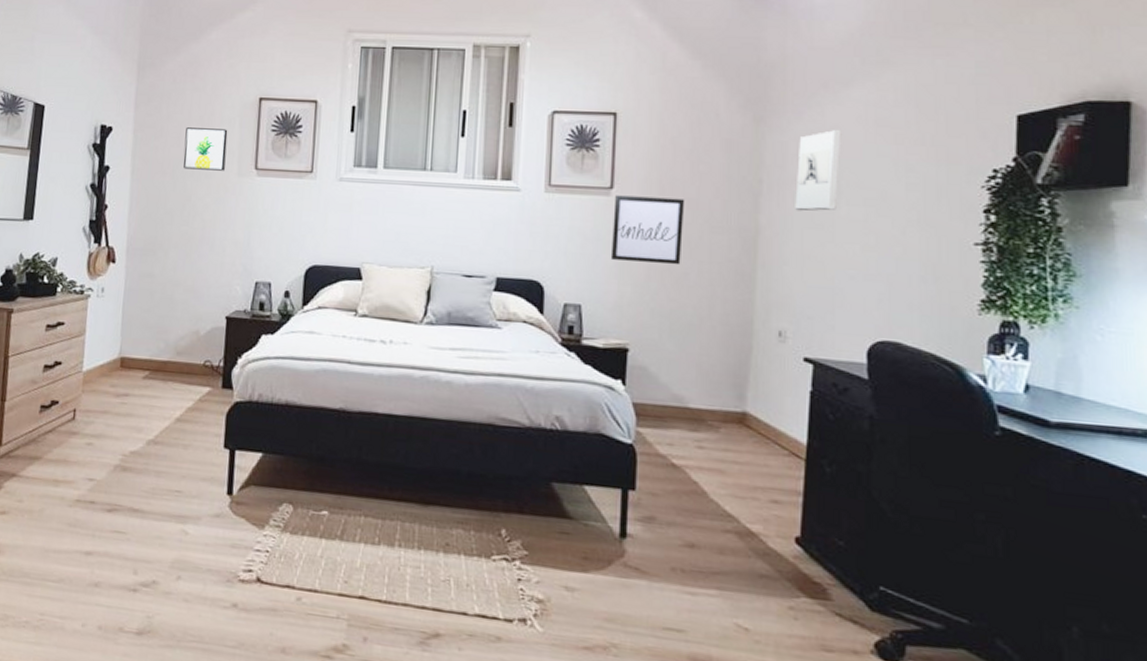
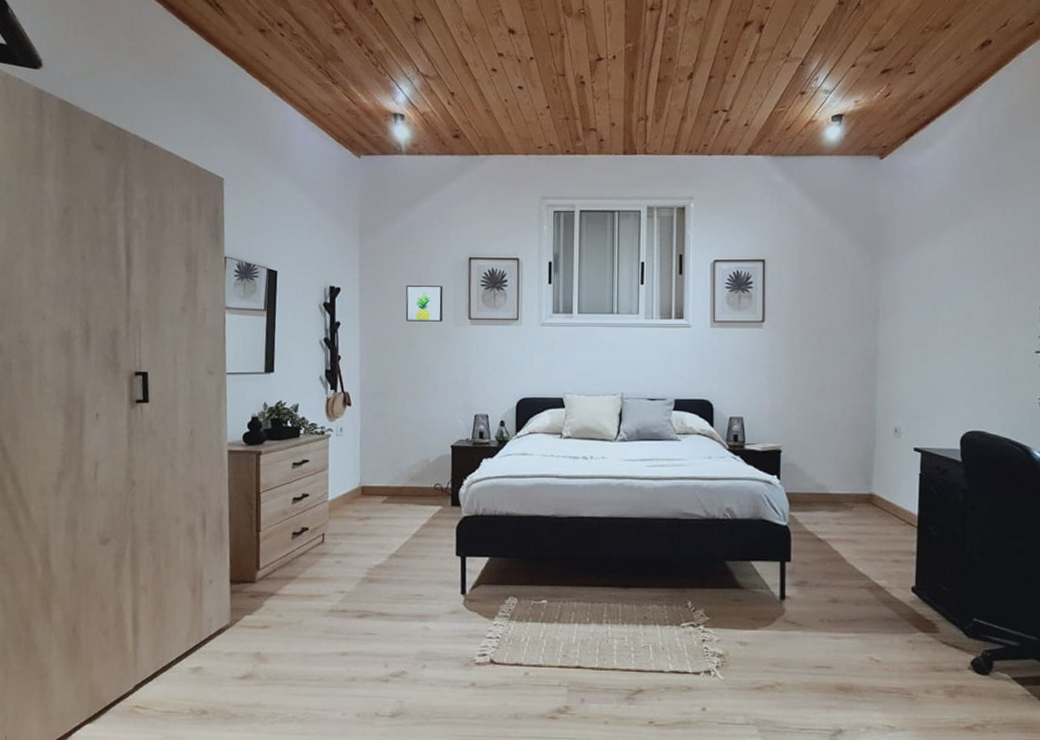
wall art: present [610,195,685,265] -> none [764,327,821,381]
wall sculpture: present [795,130,842,212] -> none [904,268,937,333]

